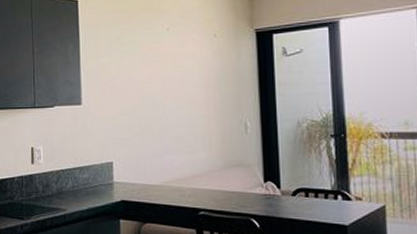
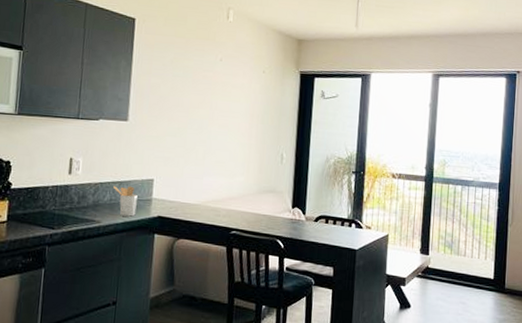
utensil holder: none [75,171,99,203] -> present [113,186,138,217]

